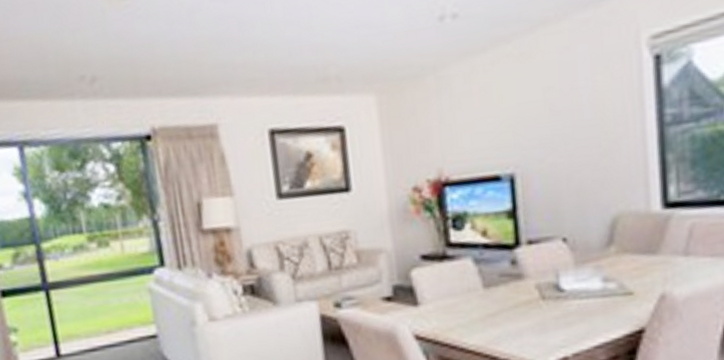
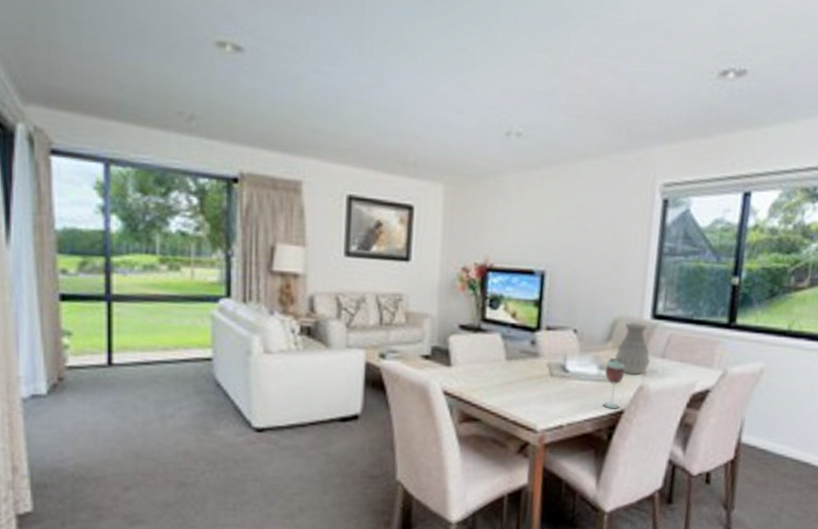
wineglass: none [610,265,639,329] -> present [602,358,626,409]
vase: none [622,216,669,283] -> present [615,322,650,376]

